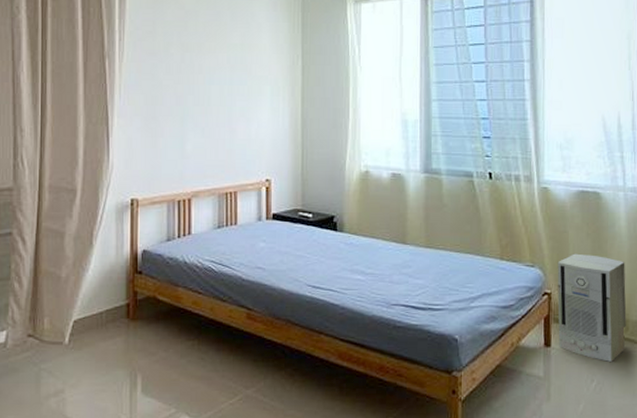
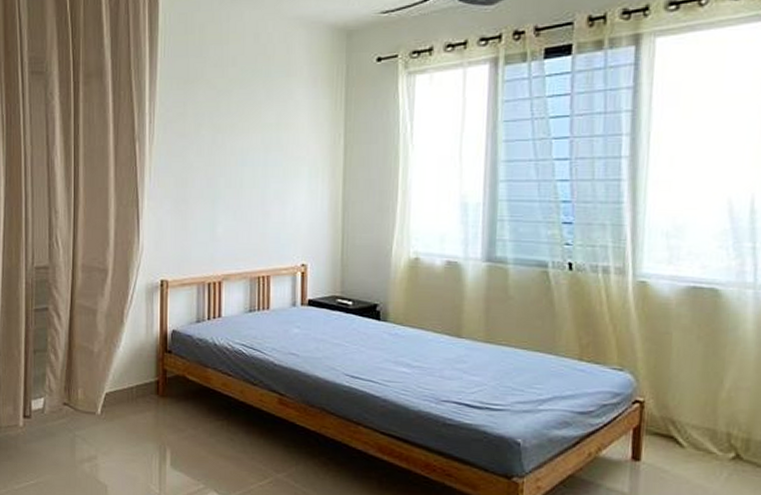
air purifier: present [557,253,627,362] -> none [651,358,750,485]

